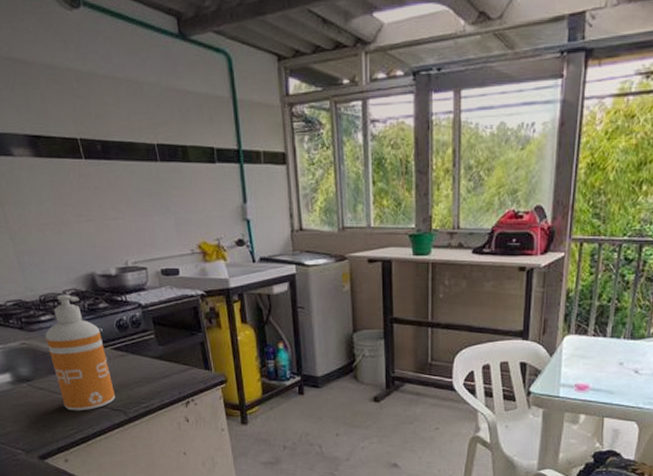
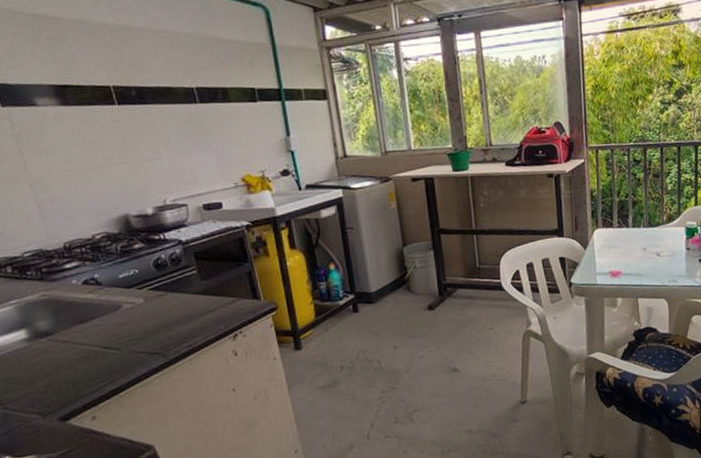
soap dispenser: present [45,294,116,411] -> none [70,238,154,361]

